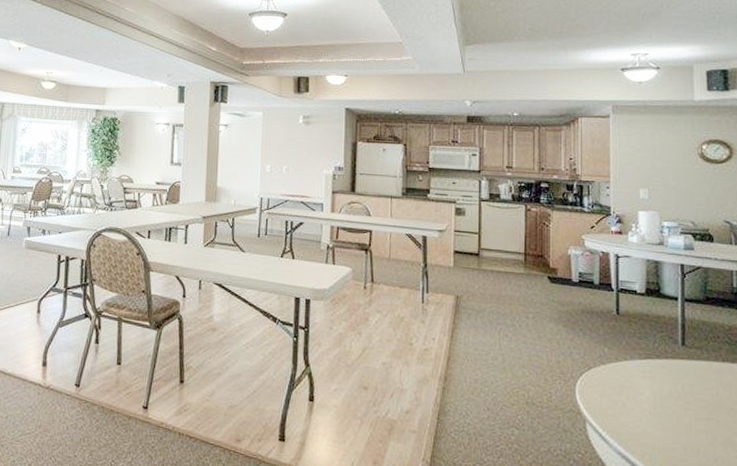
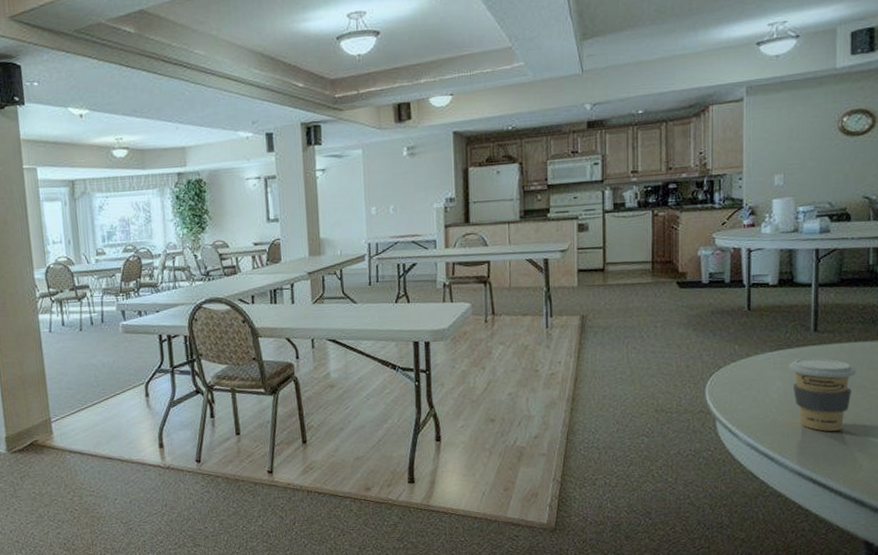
coffee cup: none [658,370,725,452] -> present [789,357,856,431]

